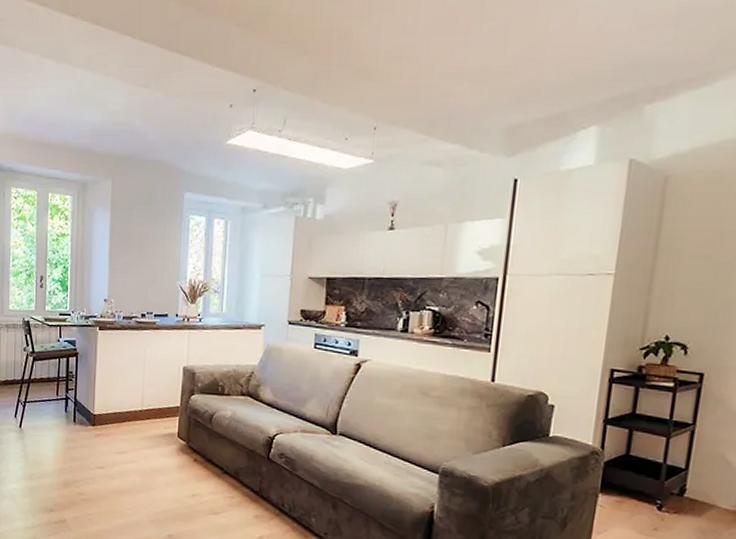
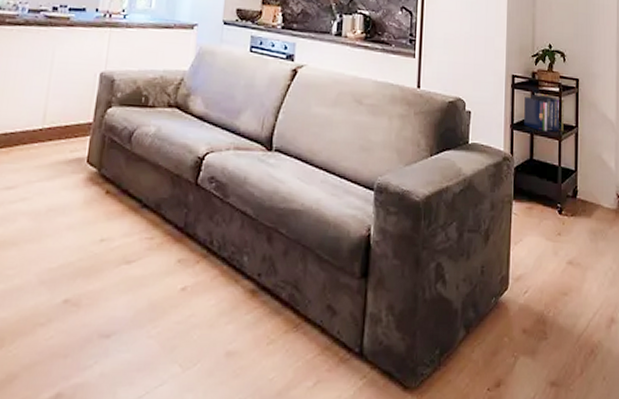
books: none [621,389,680,429] -> present [524,95,564,132]

